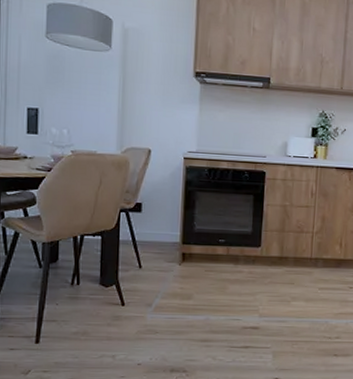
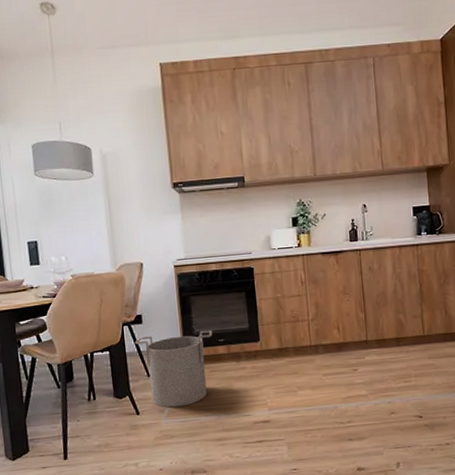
bucket: none [130,226,214,303] -> present [135,330,212,408]

